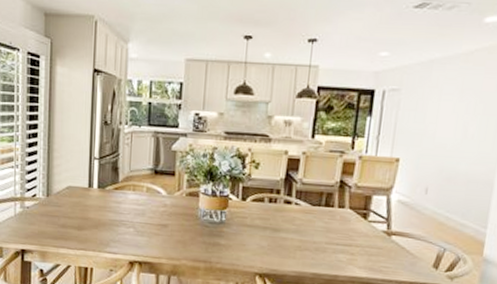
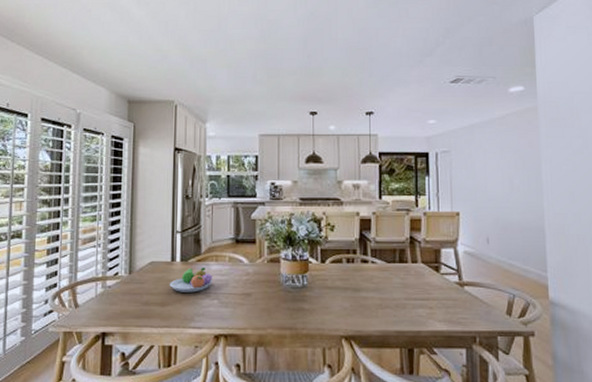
fruit bowl: none [86,195,130,219] -> present [169,267,213,292]

